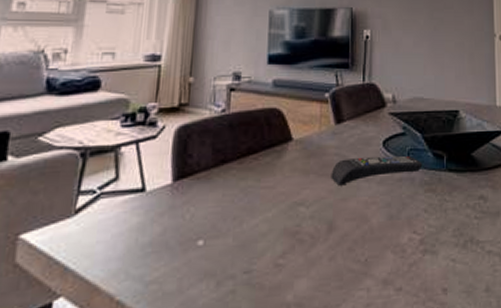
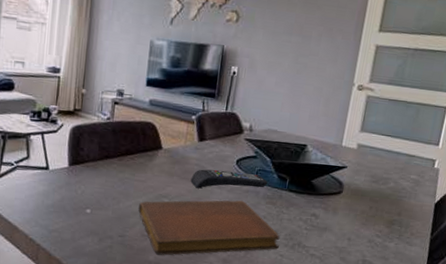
notebook: none [268,192,448,291] -> present [138,200,280,256]

